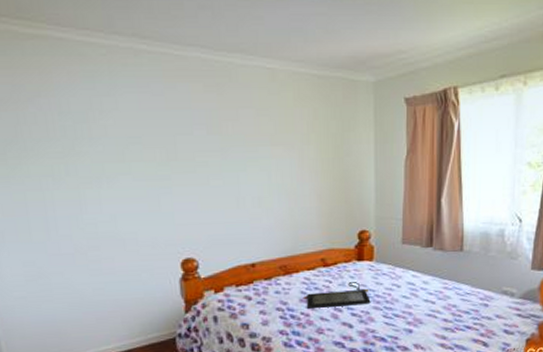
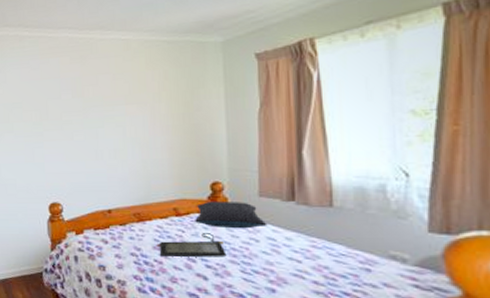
pillow: none [342,249,408,276] -> present [195,200,268,229]

